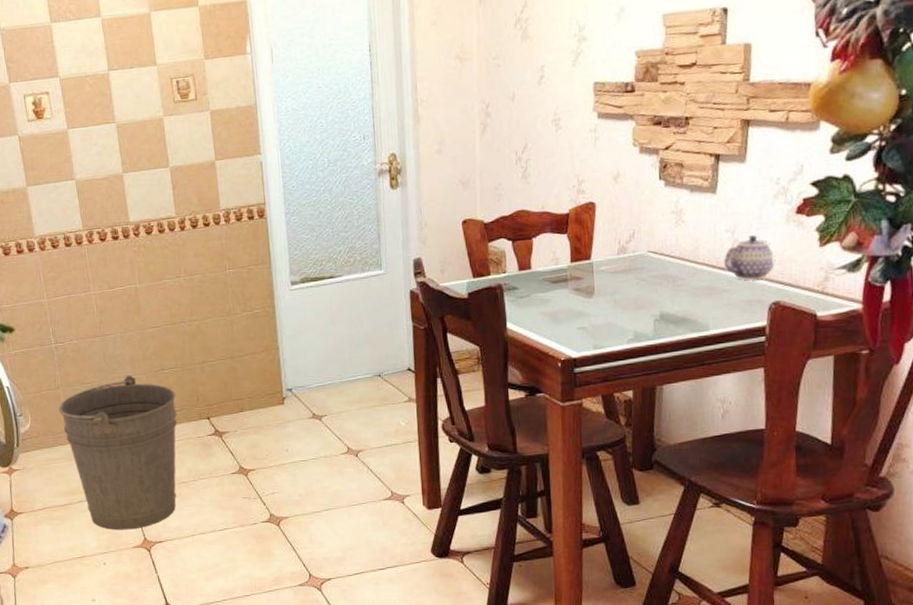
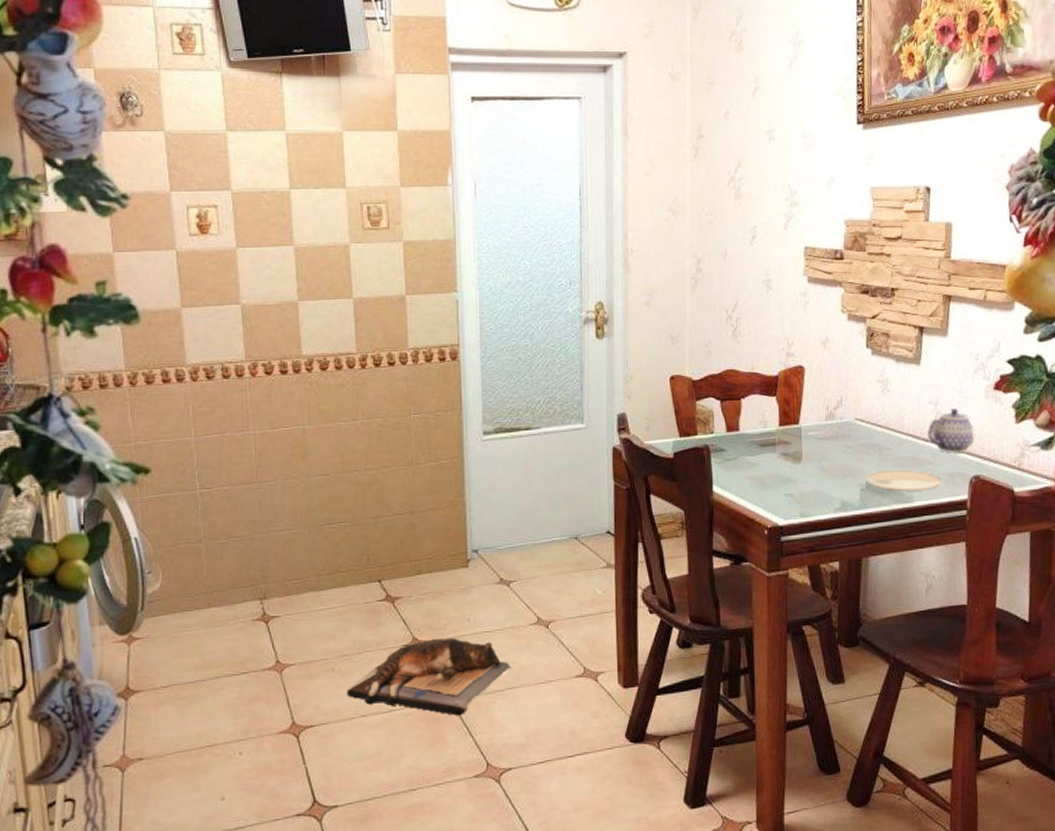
bucket: present [58,375,178,530] -> none [197,529,343,712]
cat: none [187,467,326,533] -> present [347,638,511,715]
plate: none [659,298,740,321] -> present [865,469,943,492]

